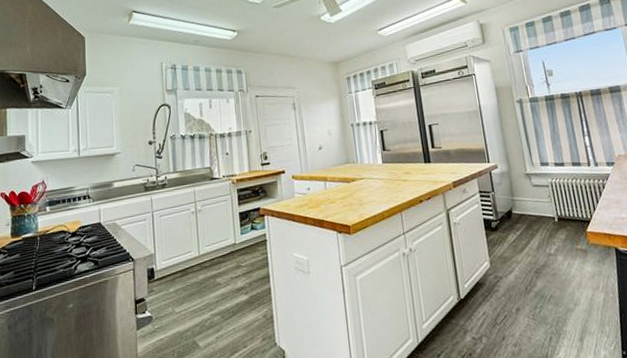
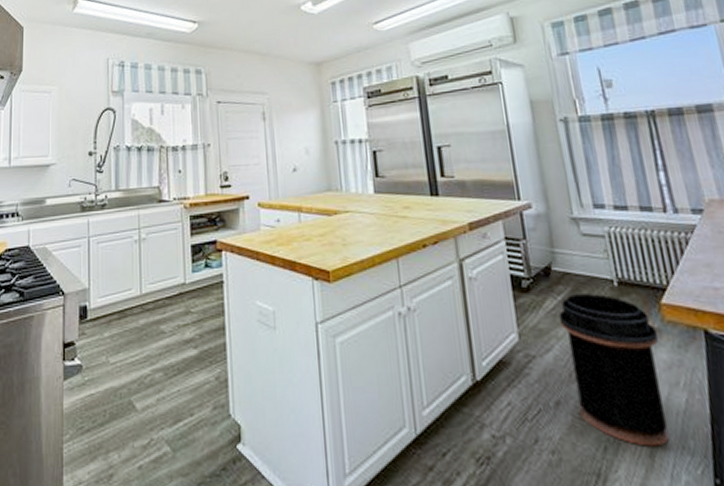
trash can: none [517,228,593,334] -> present [558,294,670,447]

